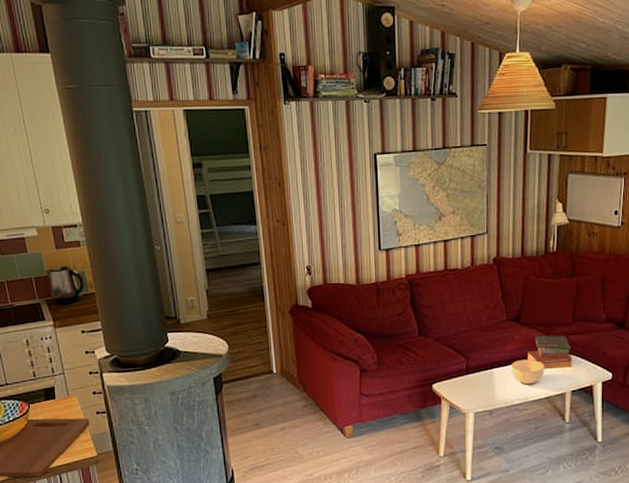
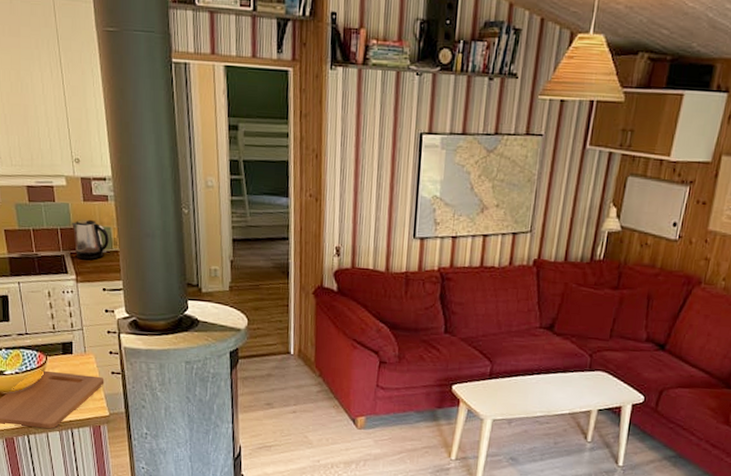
bowl: present [511,359,545,385] -> none [537,370,574,398]
books: present [527,335,572,368] -> none [555,347,605,385]

